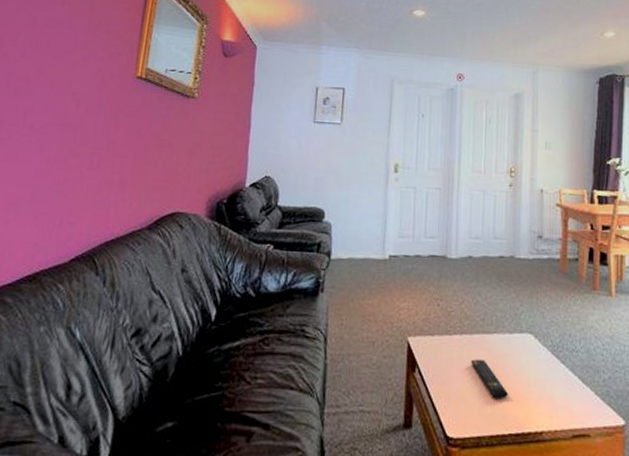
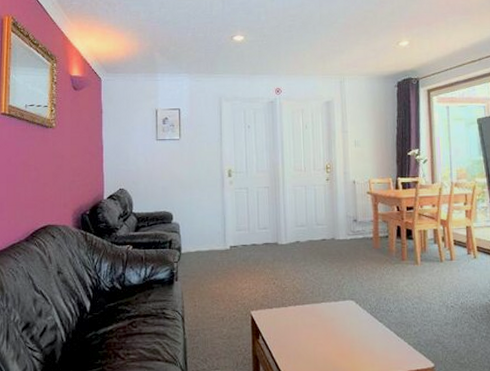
remote control: present [471,359,508,398] -> none [304,324,337,354]

